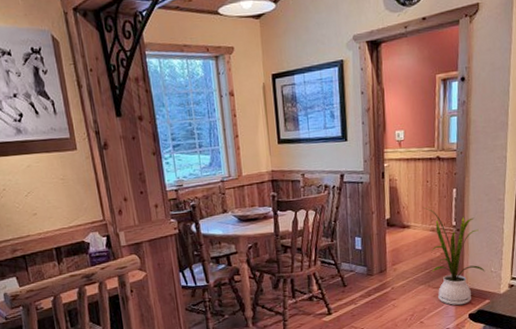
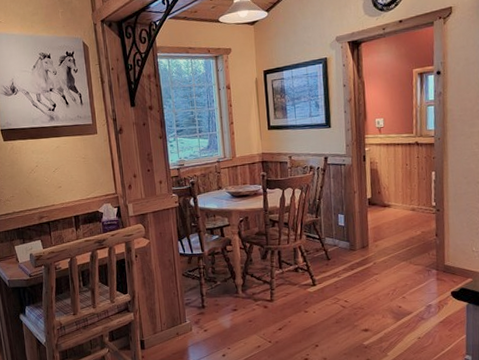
house plant: present [422,207,485,306] -> none [402,188,467,283]

